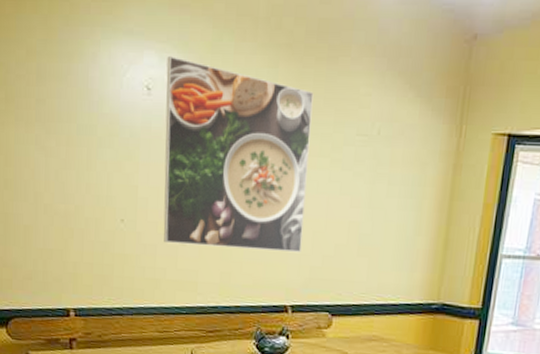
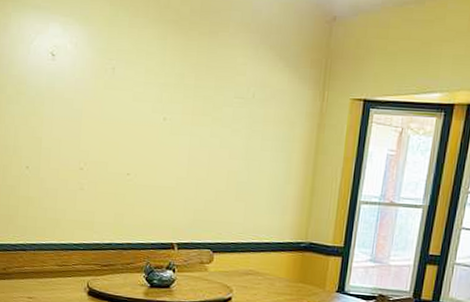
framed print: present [163,56,314,252] -> none [64,28,197,197]

